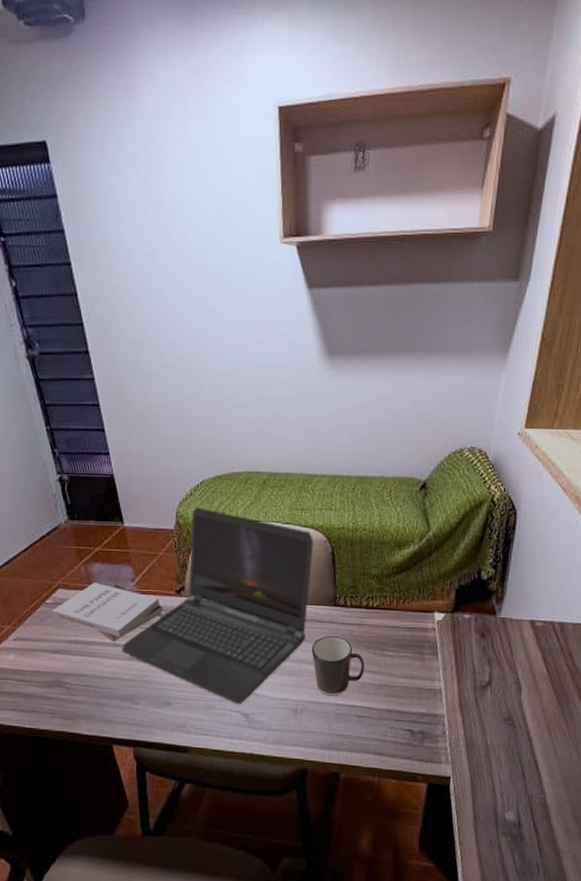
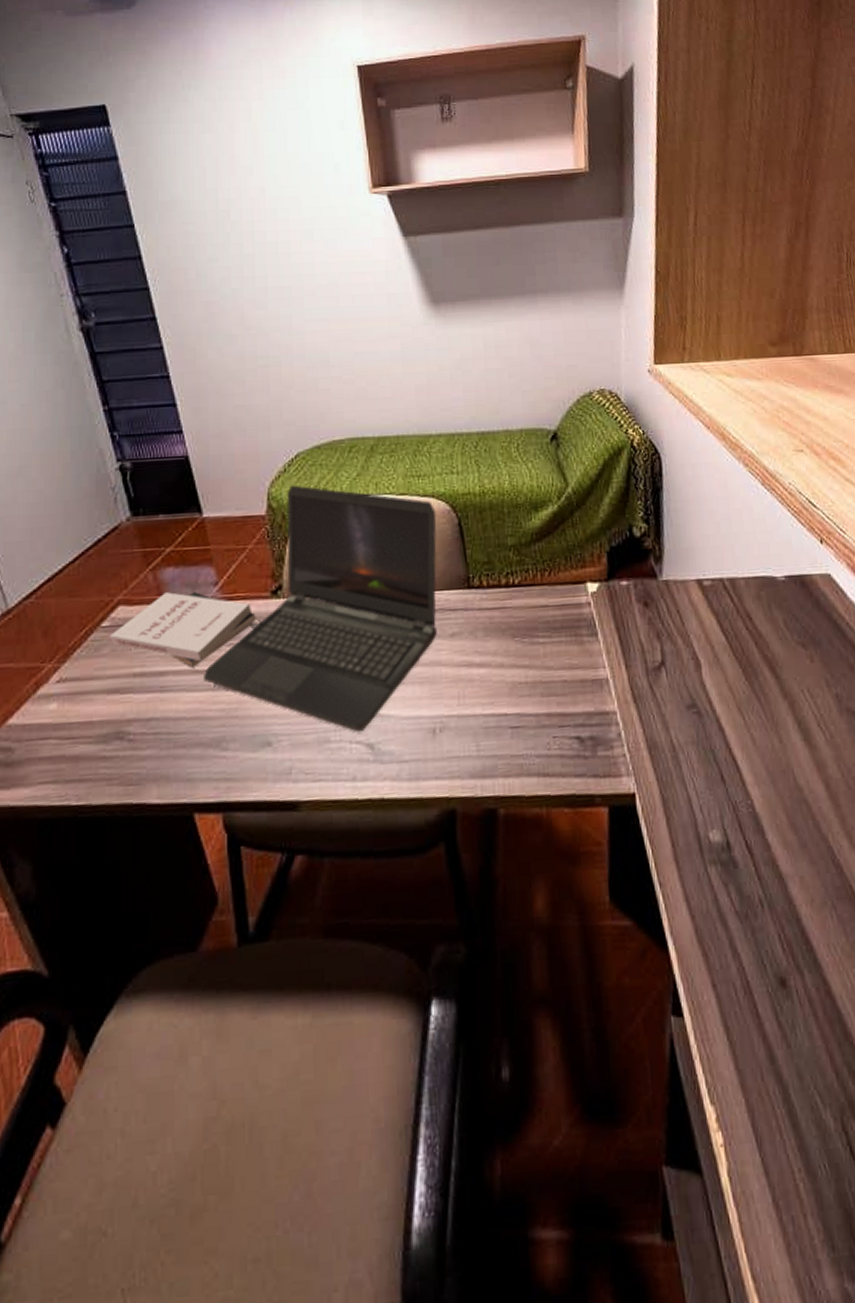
mug: present [311,636,365,696] -> none [445,626,514,705]

